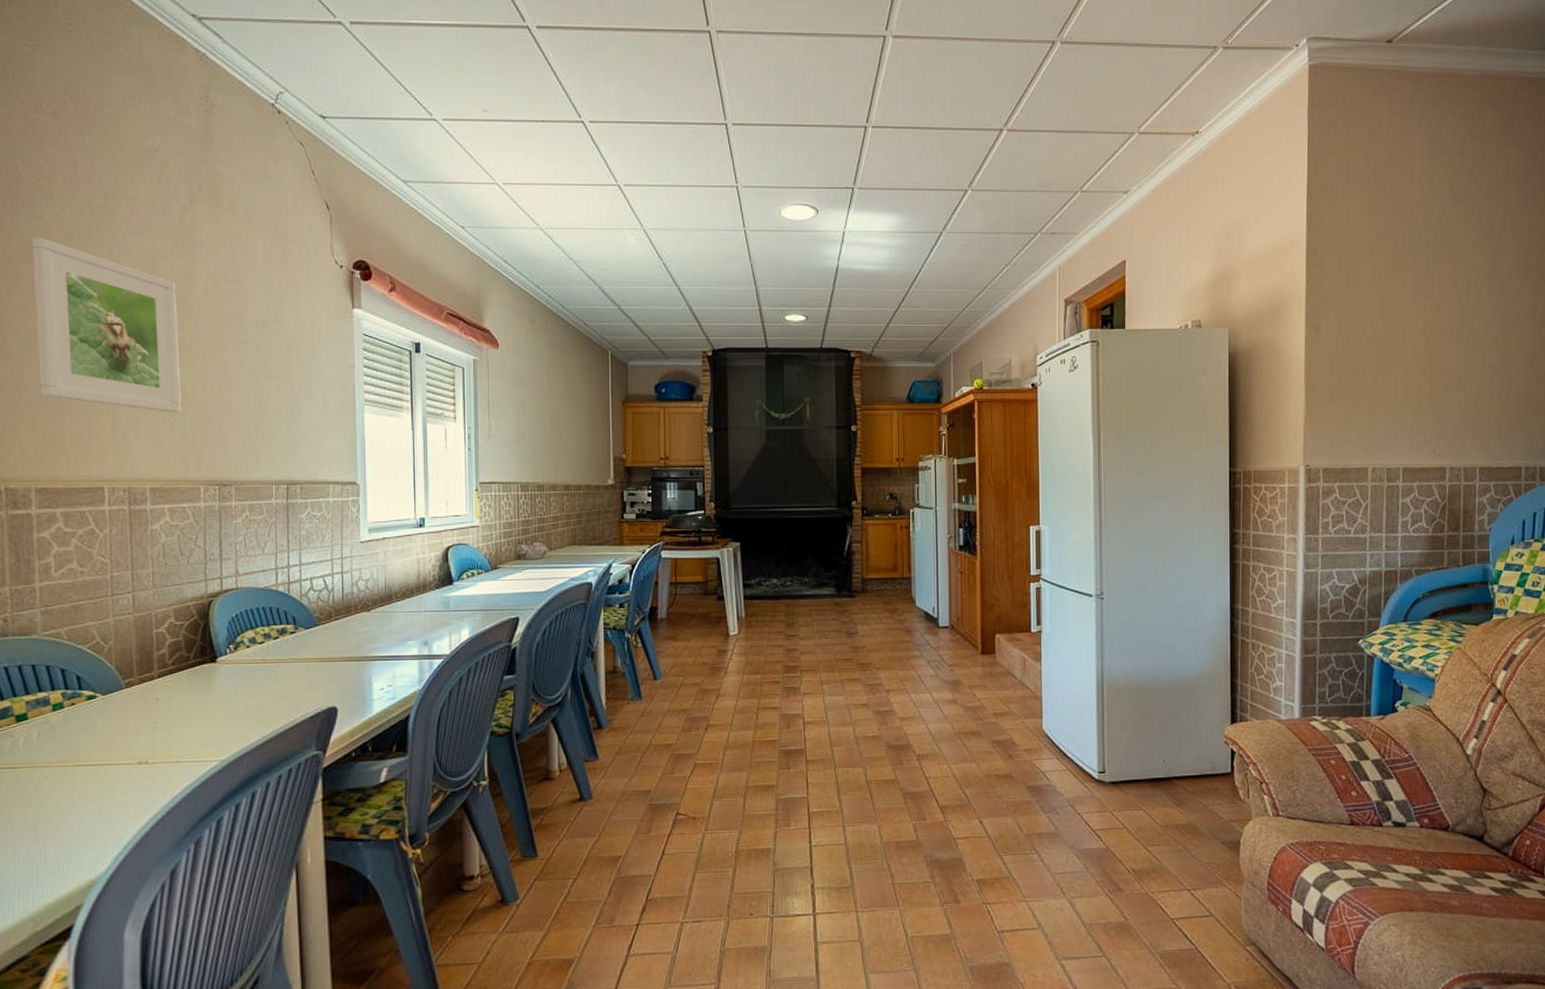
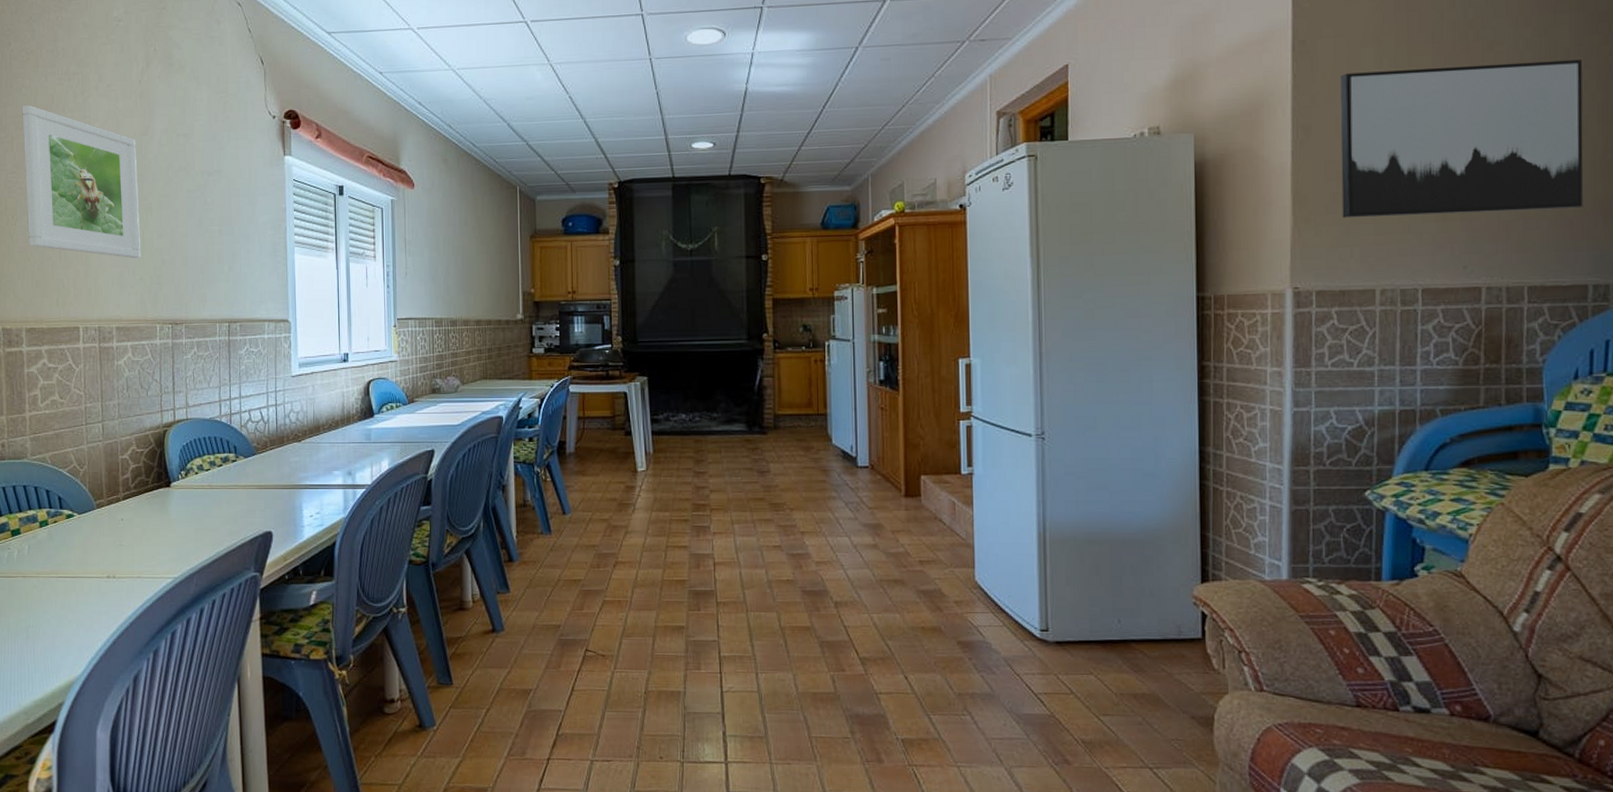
wall art: none [1343,281,1519,407] -> present [1340,59,1584,219]

